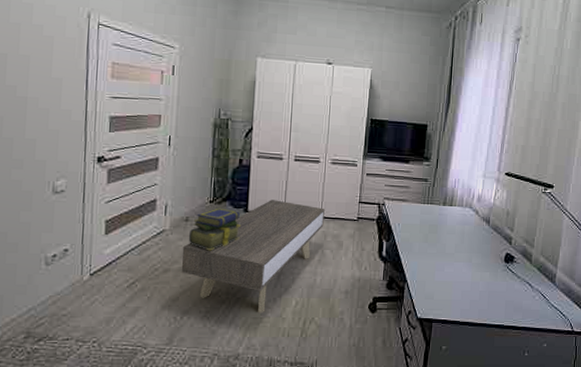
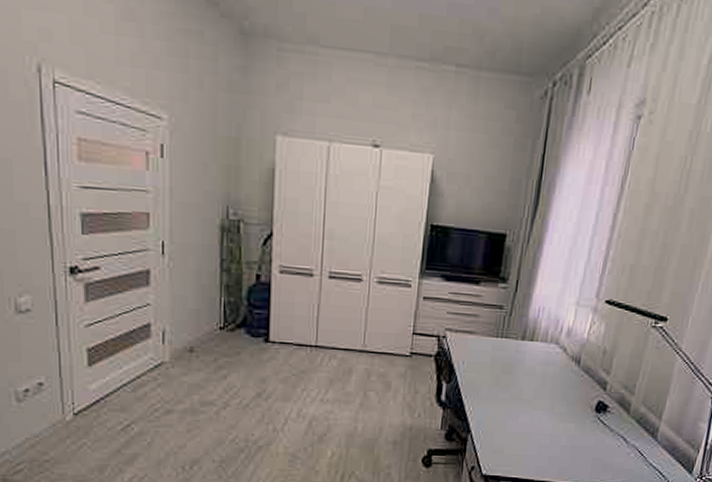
coffee table: present [181,200,325,312] -> none [187,327,368,464]
stack of books: present [188,208,240,251] -> none [194,336,260,389]

